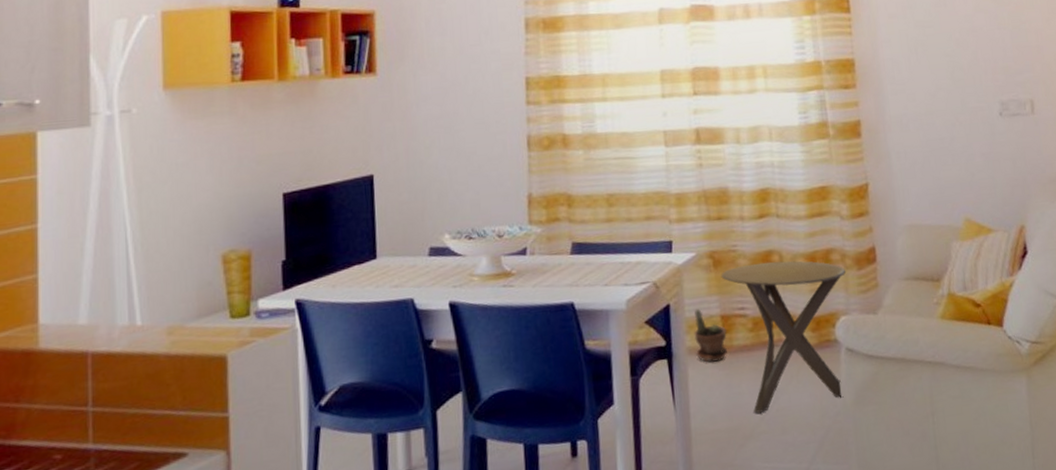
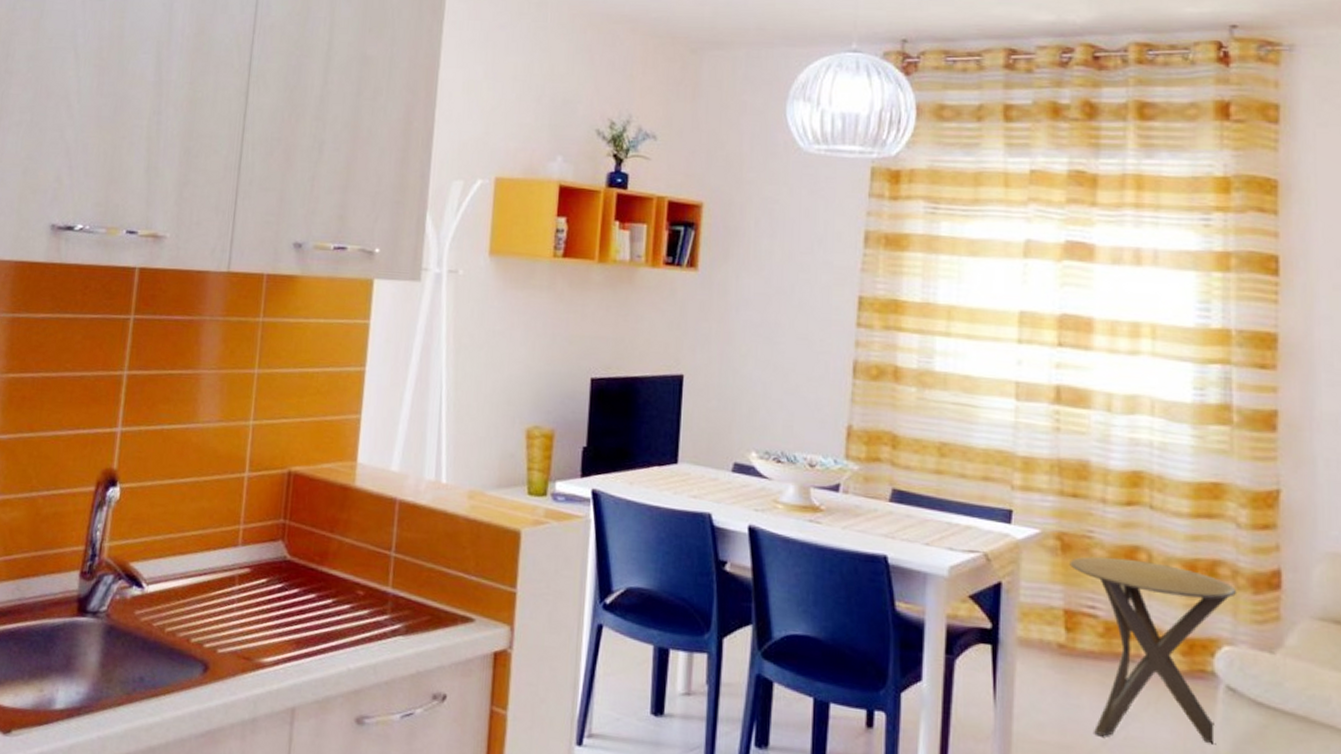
potted plant: present [694,308,727,363] -> none [1028,594,1069,663]

